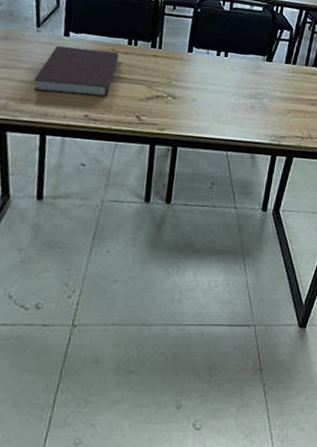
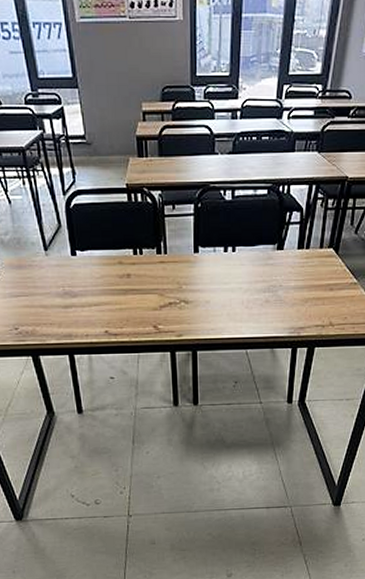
notebook: present [34,45,119,97] -> none [53,265,127,314]

